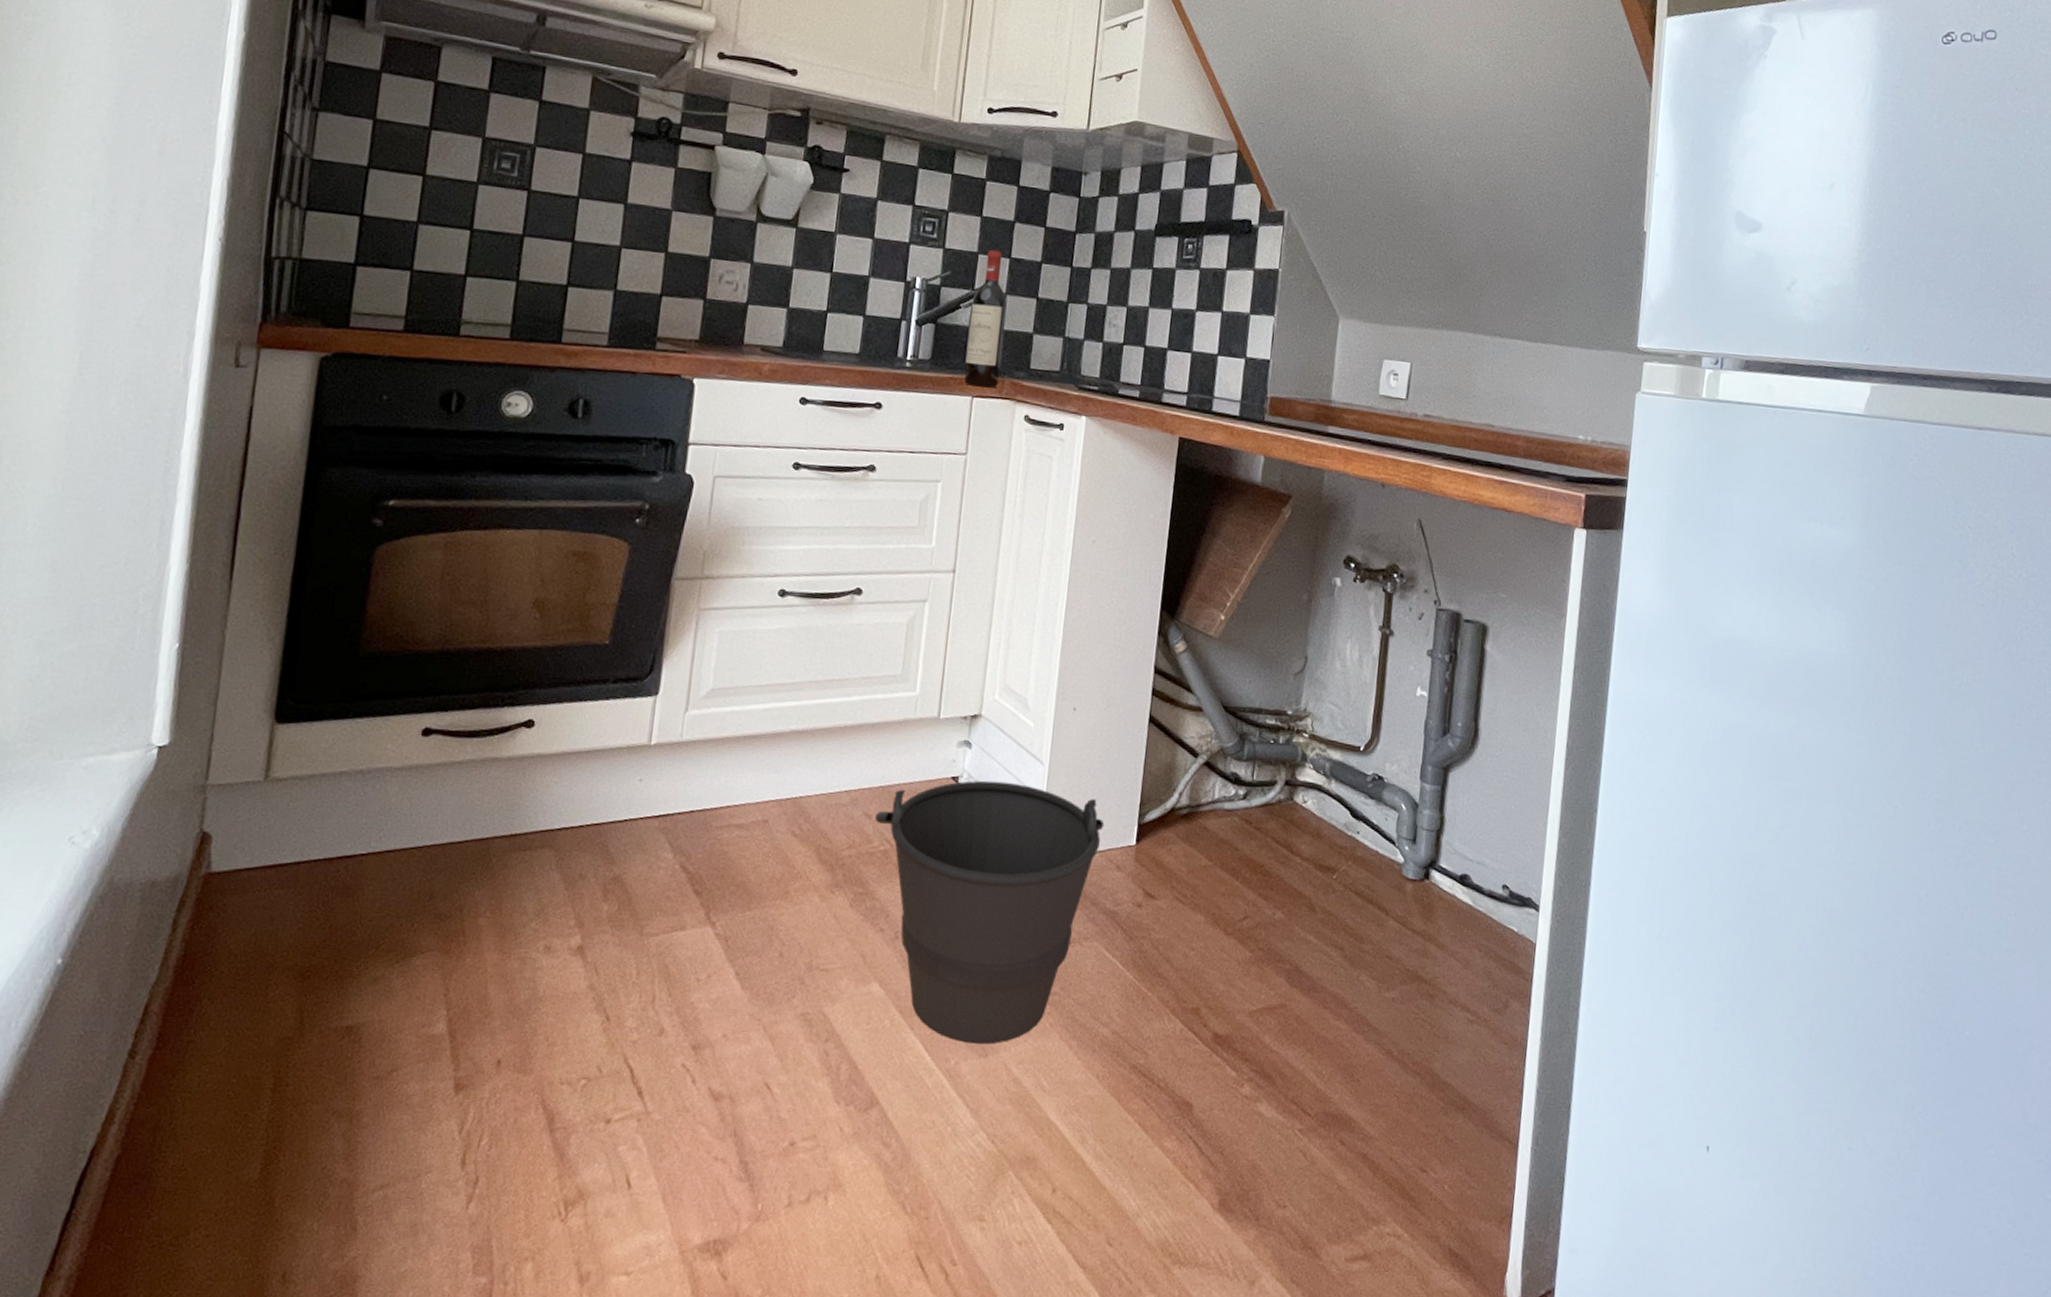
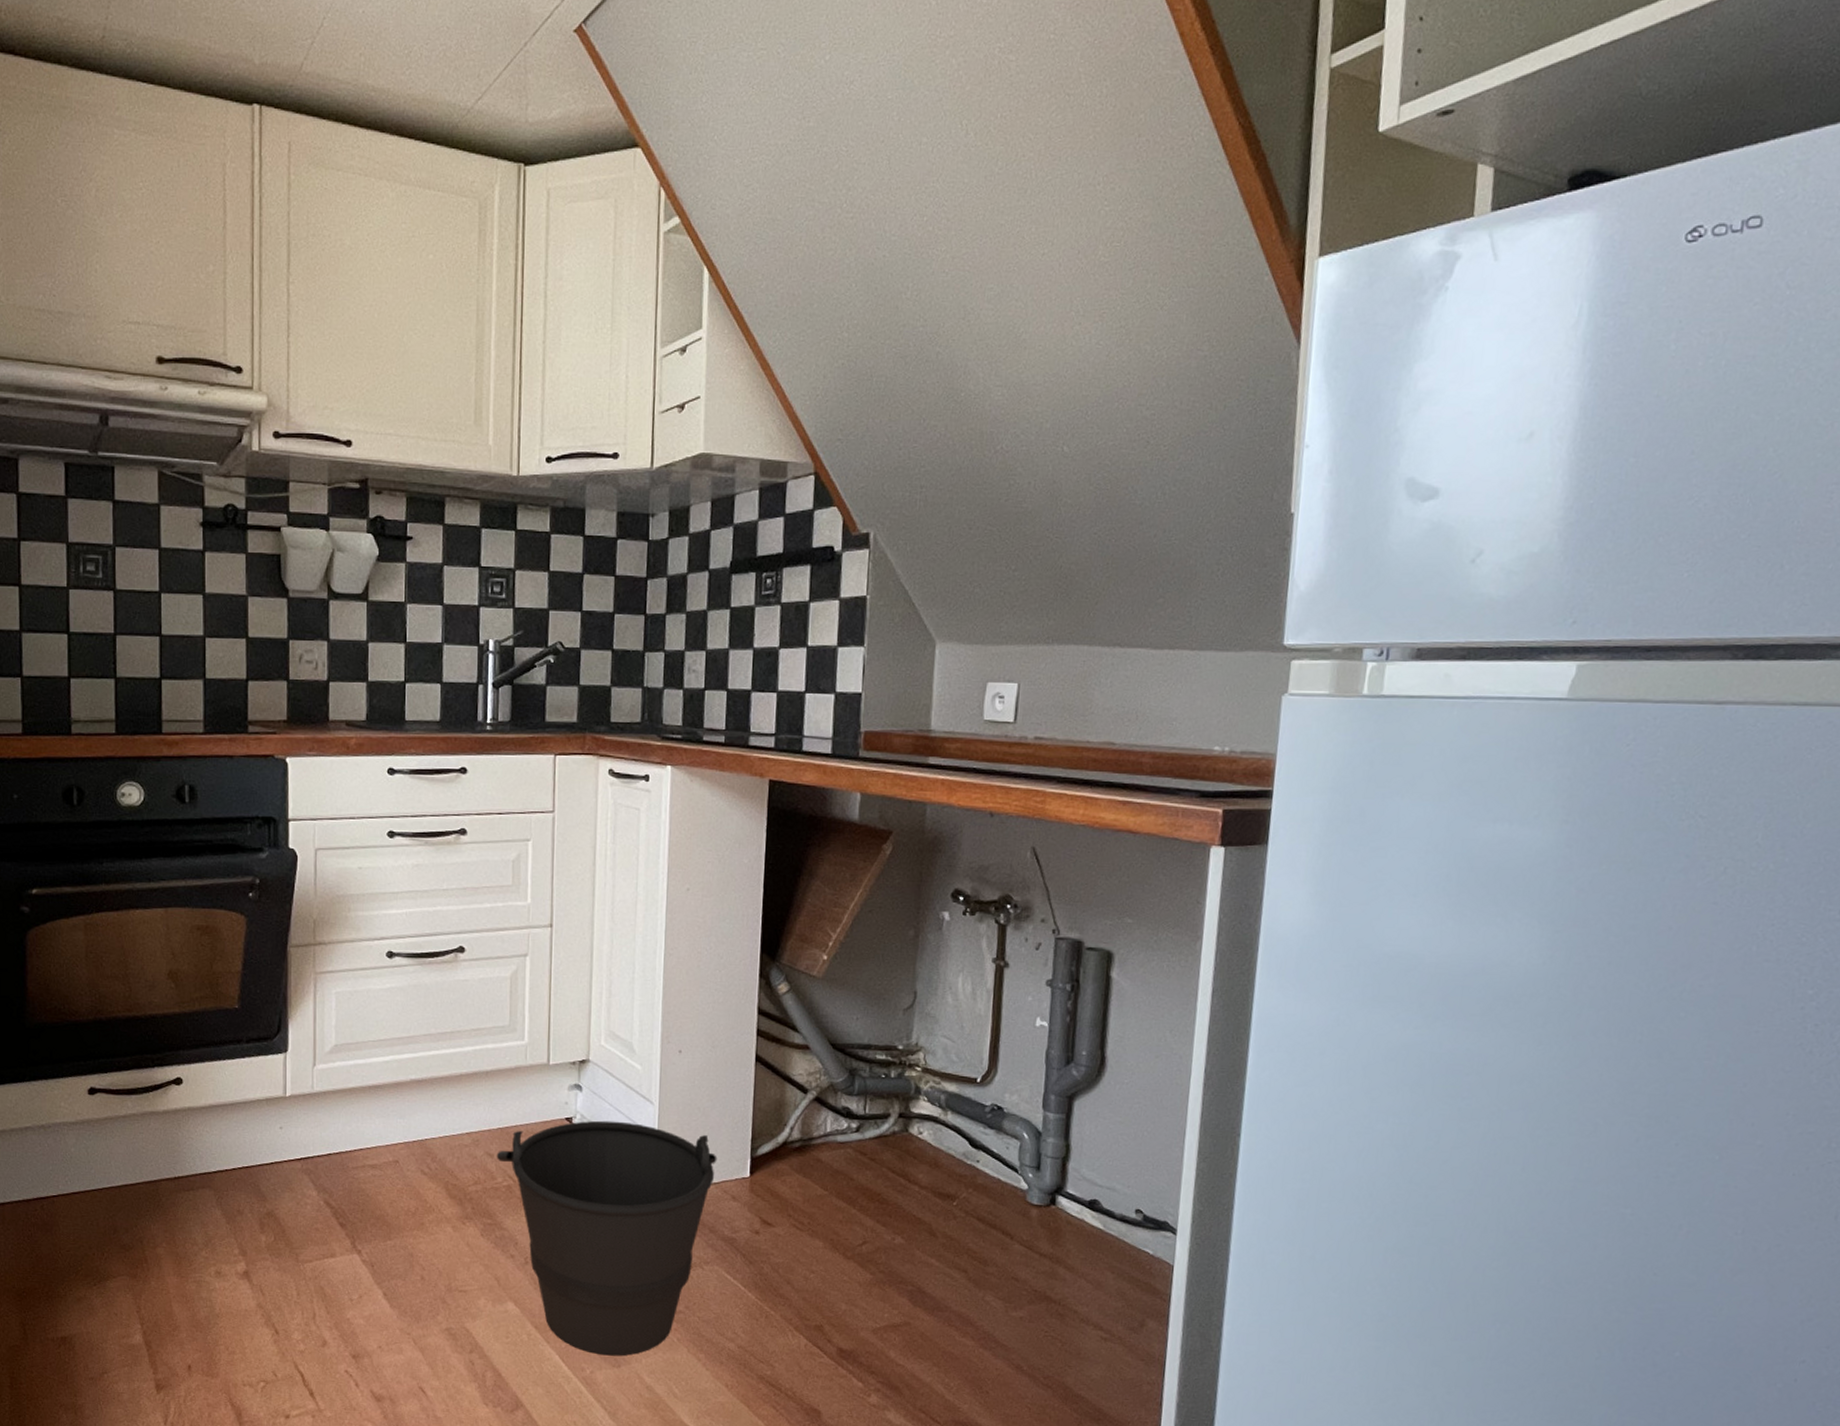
wine bottle: present [964,249,1007,388] -> none [544,604,583,745]

